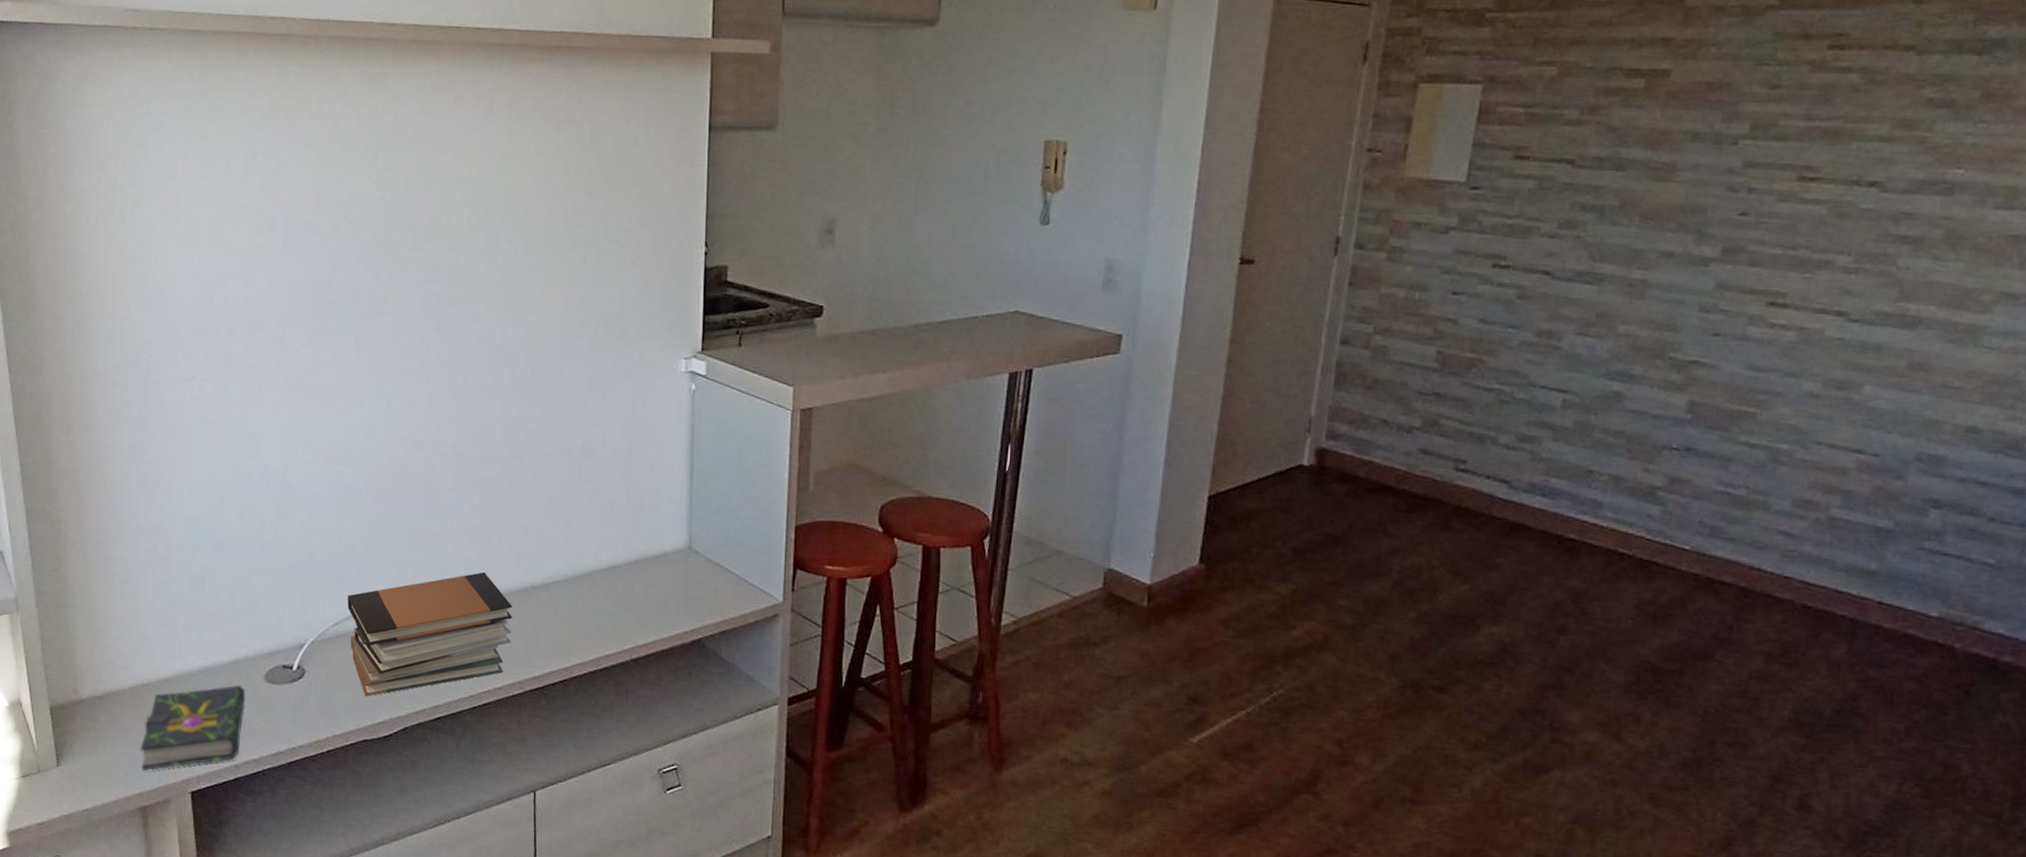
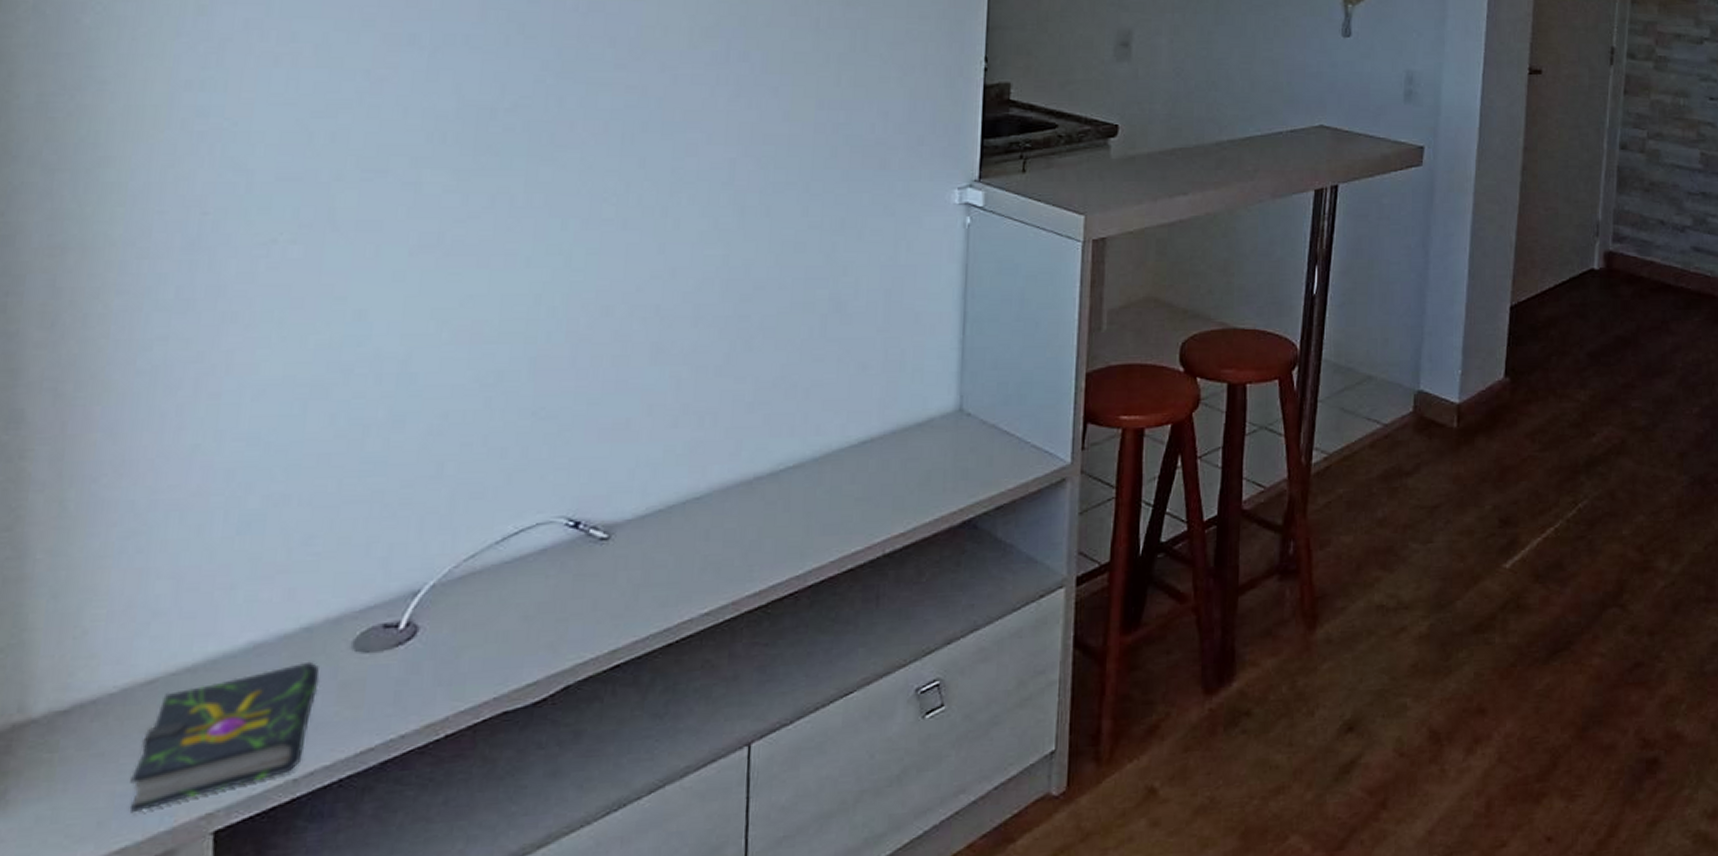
book stack: present [347,571,512,697] -> none [490,464,729,651]

